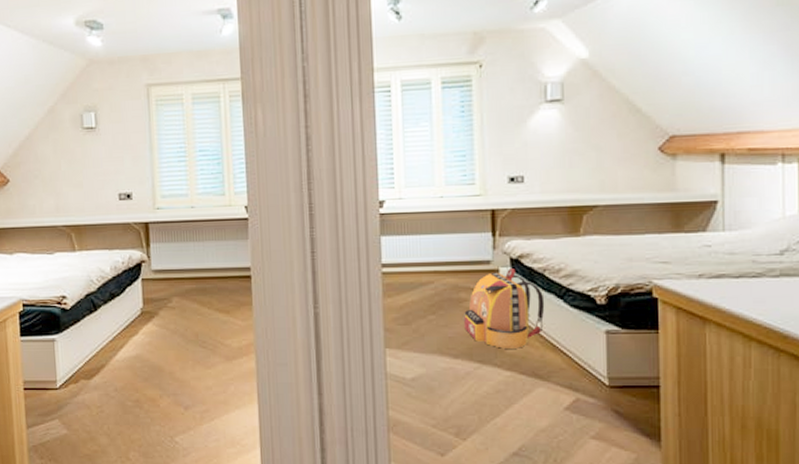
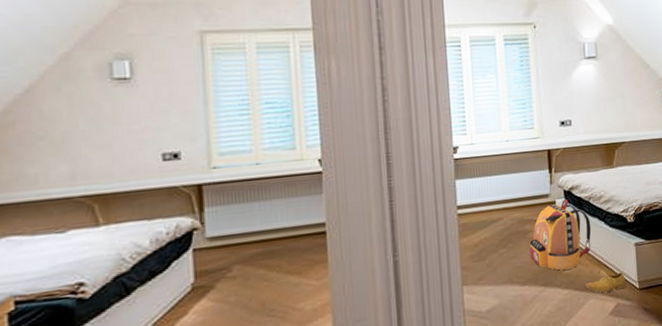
shoe: none [534,357,591,383] -> present [586,271,627,293]

